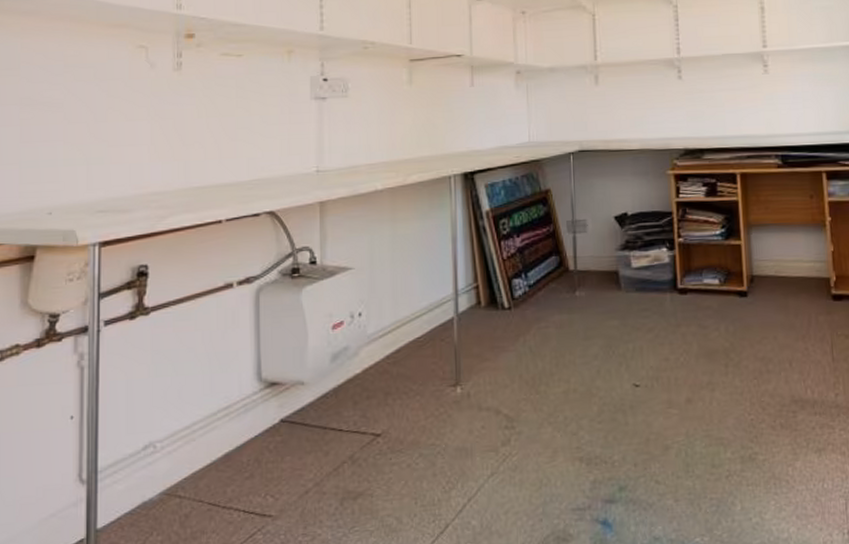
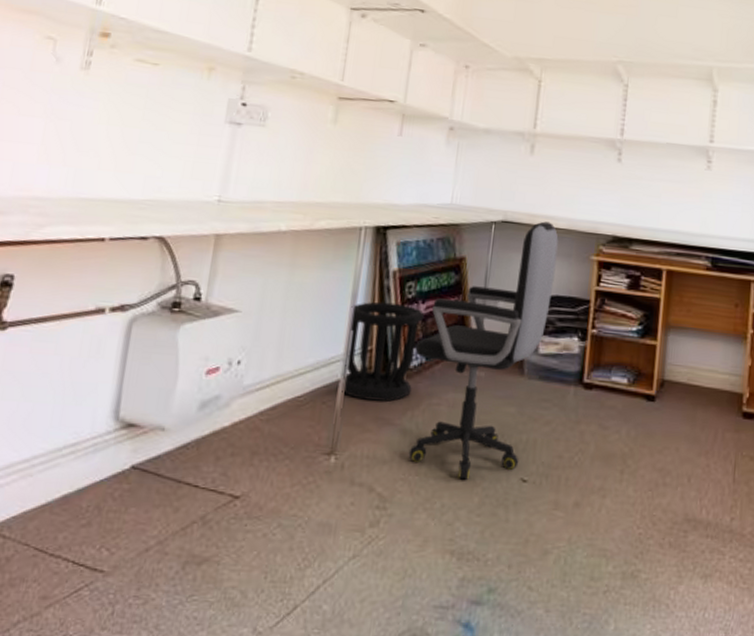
wastebasket: none [453,240,521,333] -> present [342,301,425,402]
office chair: none [517,145,636,392] -> present [408,221,559,480]

